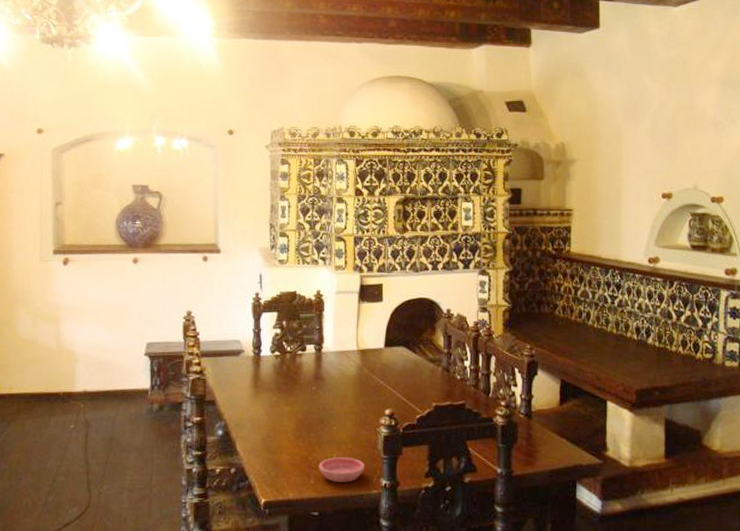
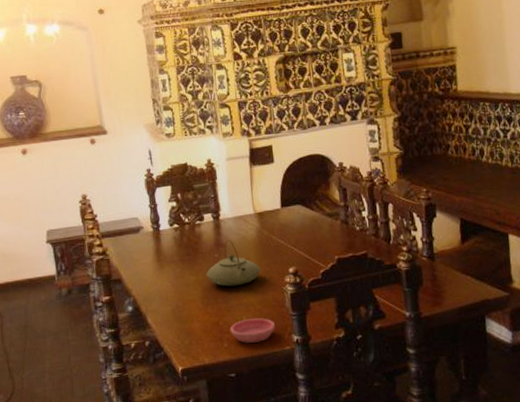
teapot: none [301,373,357,422] -> present [206,239,261,287]

